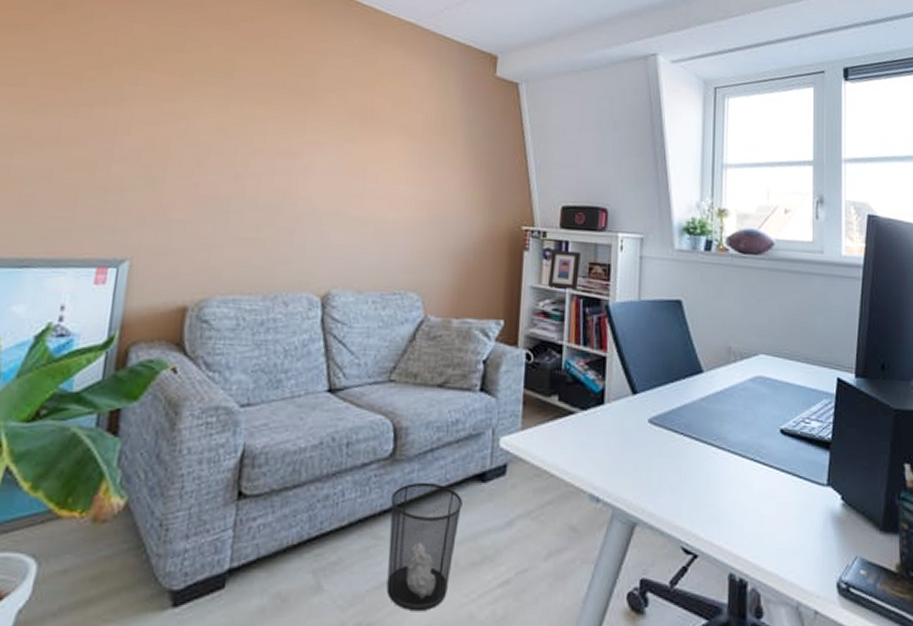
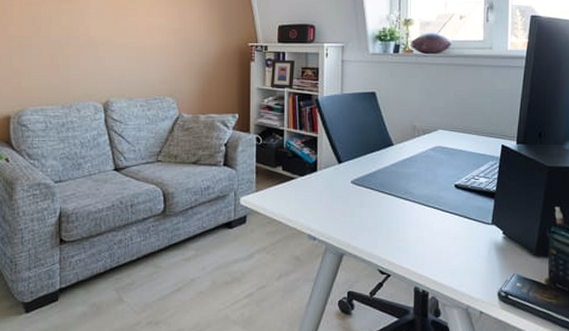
waste bin: present [386,482,463,612] -> none [165,229,216,315]

